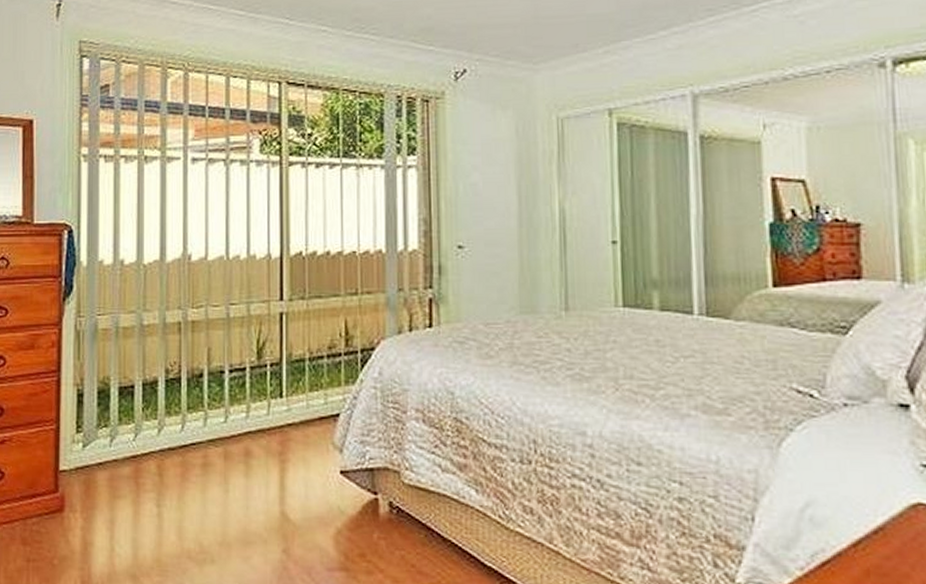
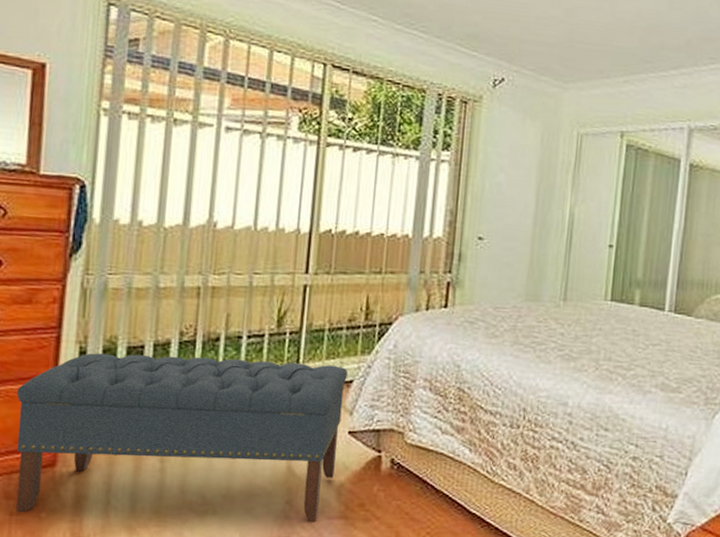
bench: none [26,394,333,573] -> present [15,353,348,522]

